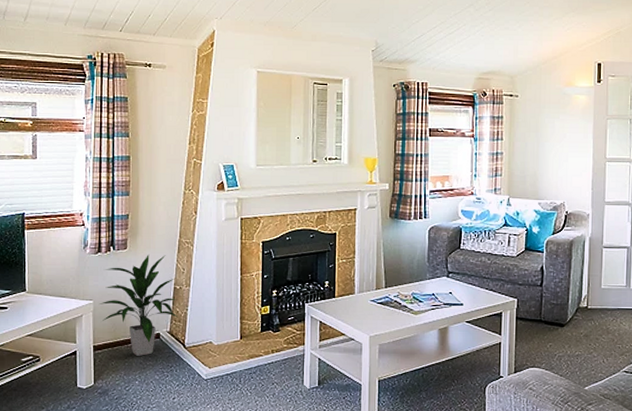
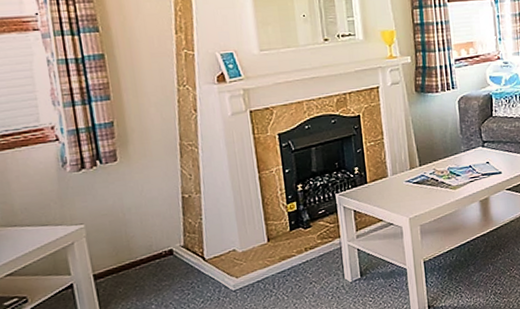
indoor plant: present [99,255,178,356] -> none [93,162,192,278]

